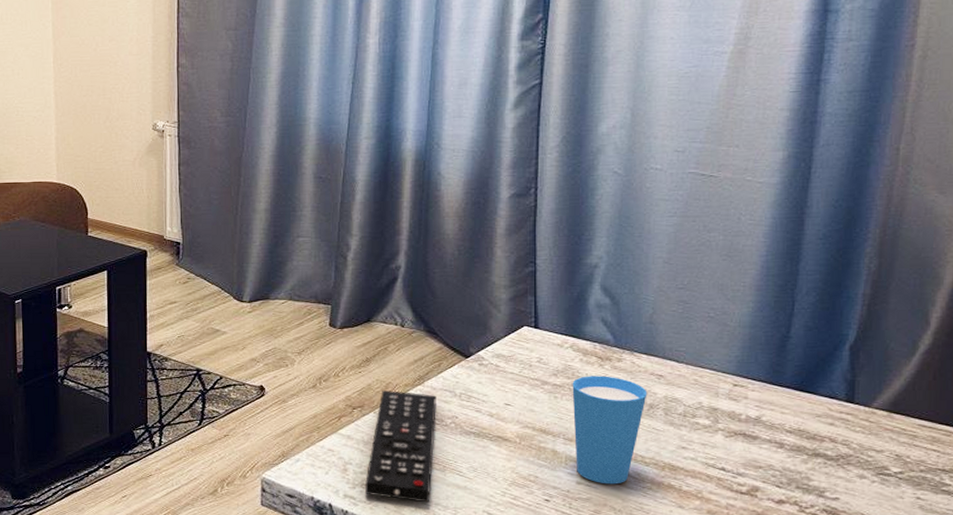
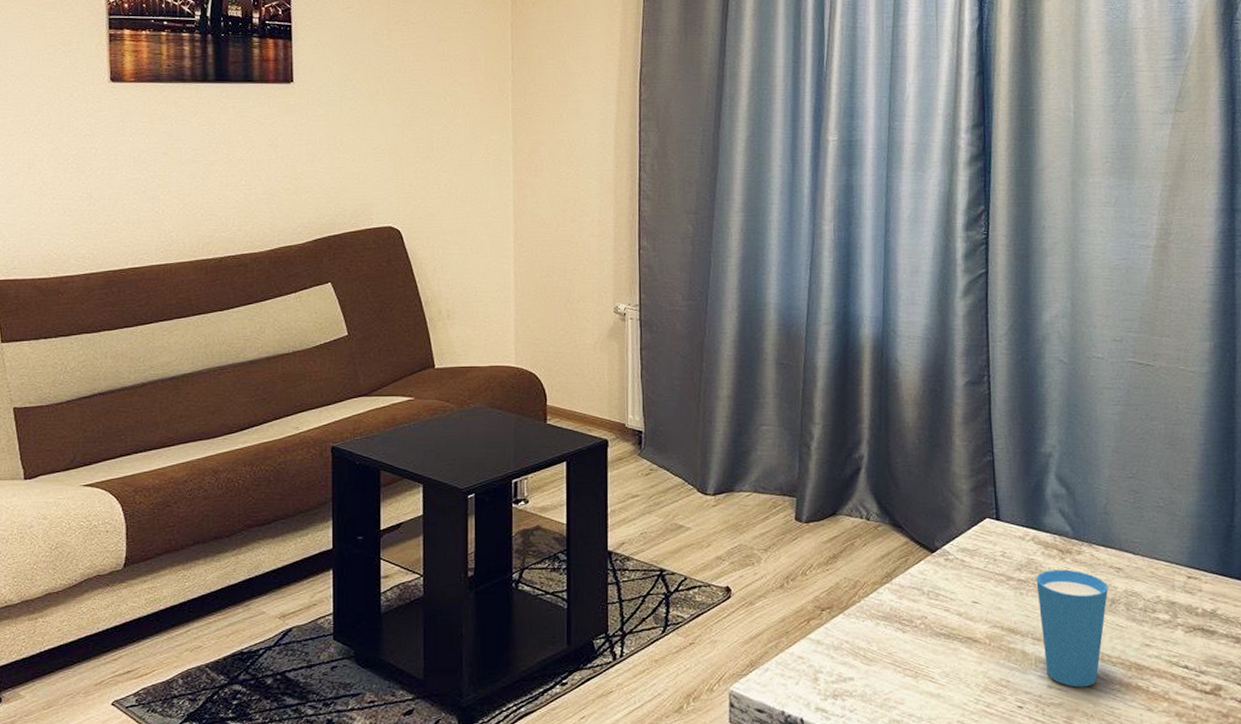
remote control: present [365,390,436,503] -> none [837,589,905,714]

